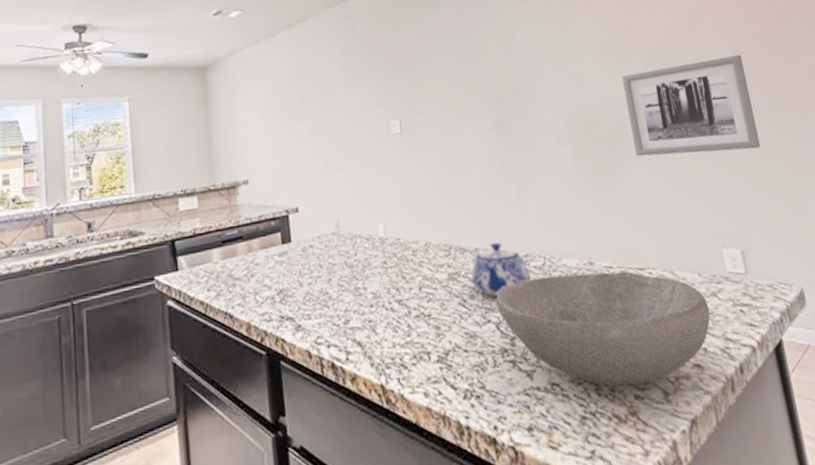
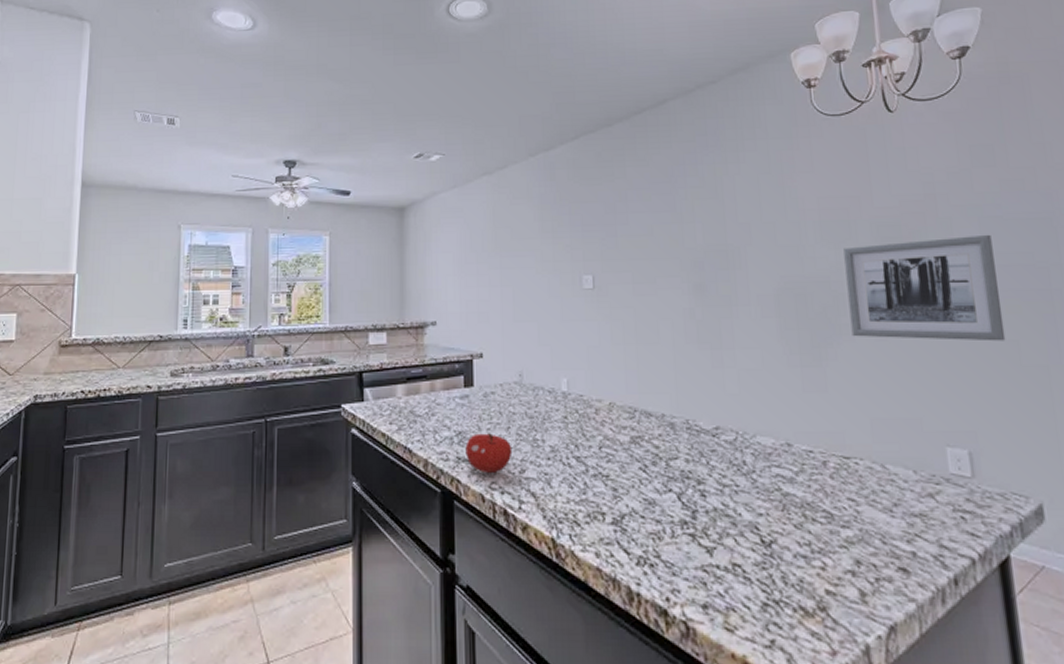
fruit: none [287,287,336,329] -> present [465,433,513,474]
teapot: present [471,243,532,297] -> none [655,411,721,466]
bowl: present [496,270,710,387] -> none [680,453,924,579]

